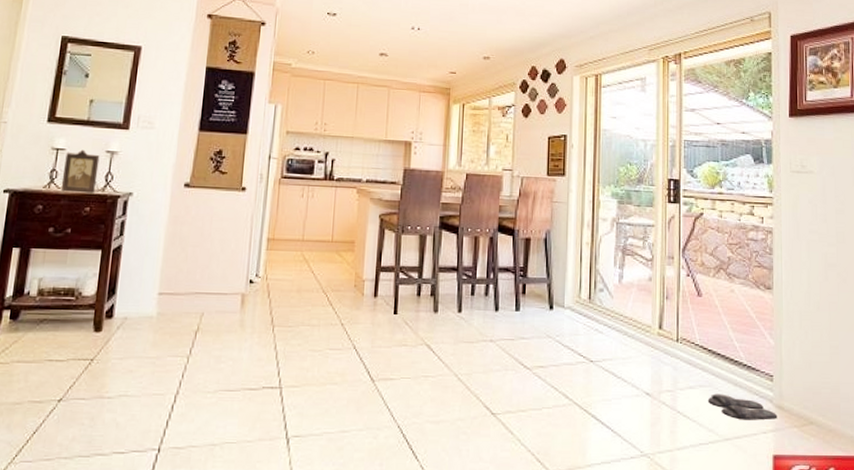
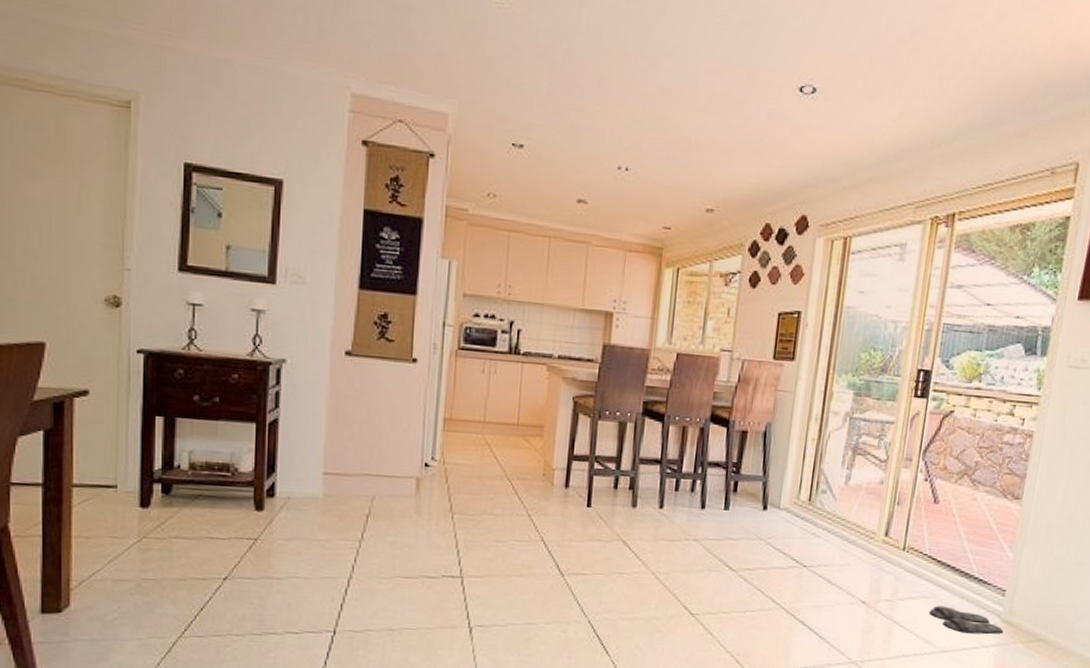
photo frame: present [60,149,100,193] -> none [202,306,246,358]

